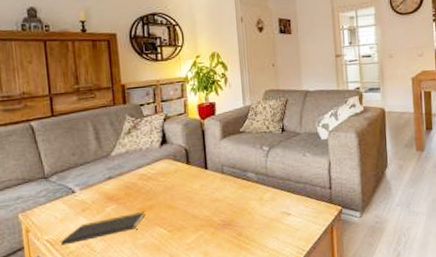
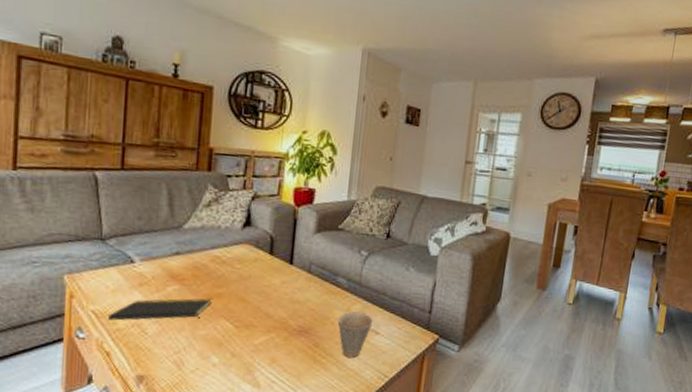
cup: none [253,199,284,240] -> present [337,311,373,358]

